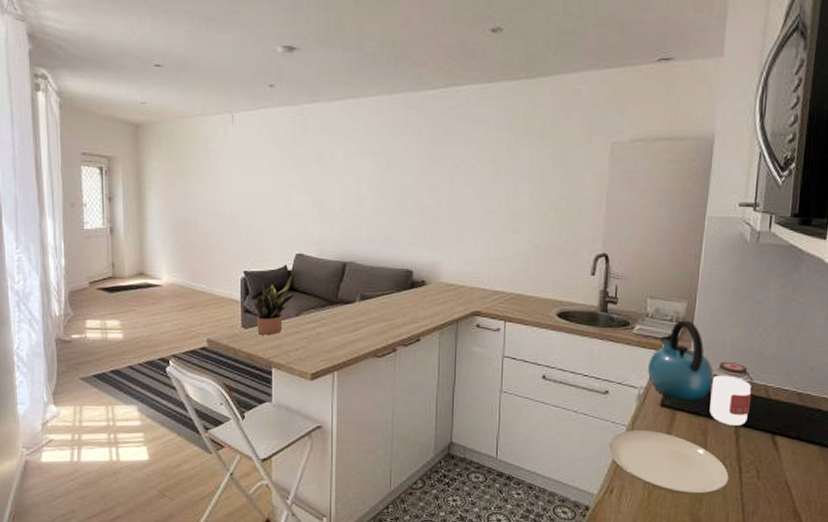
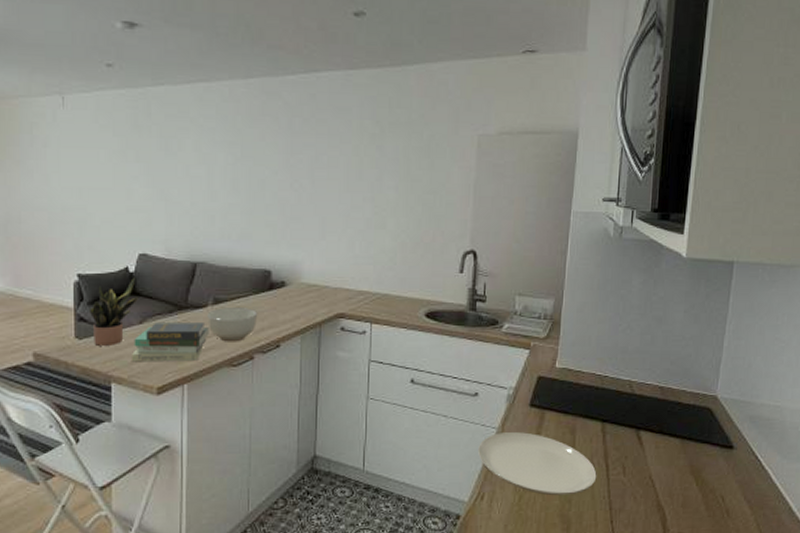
books: none [288,316,356,351] -> present [131,323,209,362]
bowl: none [355,302,401,335] -> present [207,306,258,342]
kettle: present [648,320,715,401] -> none [517,317,582,400]
jar: present [709,361,753,426] -> none [577,358,618,423]

